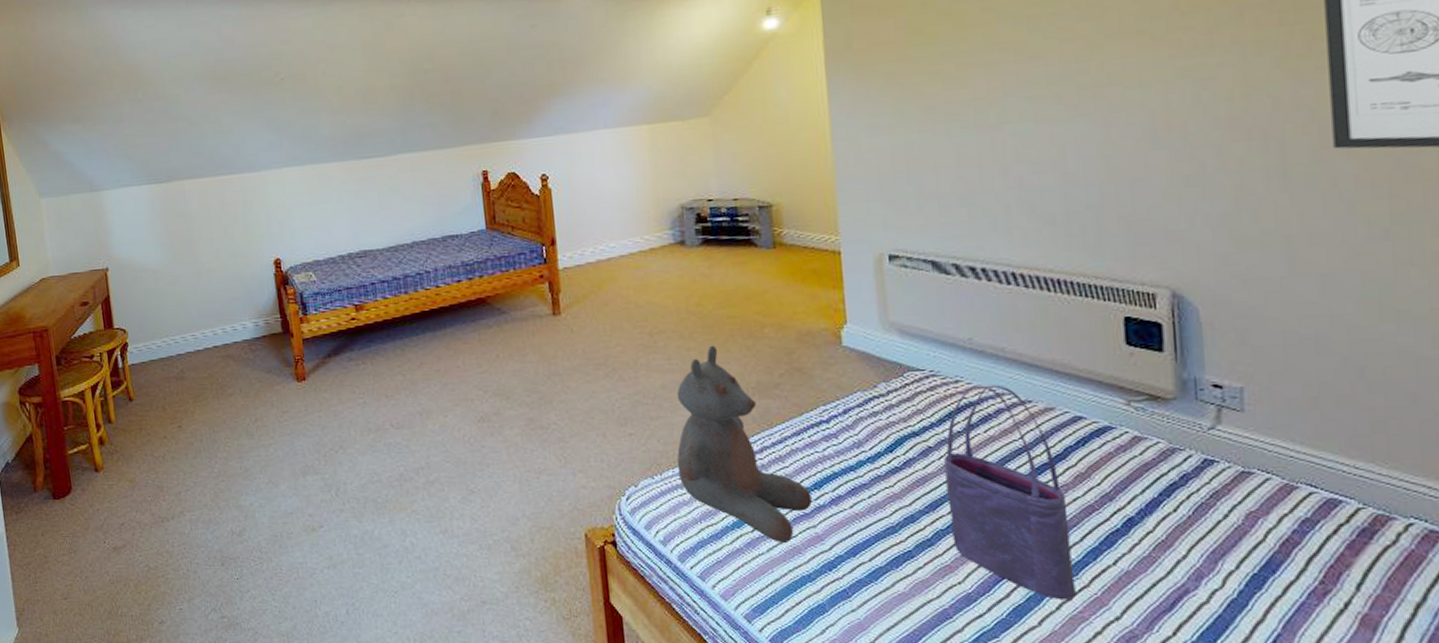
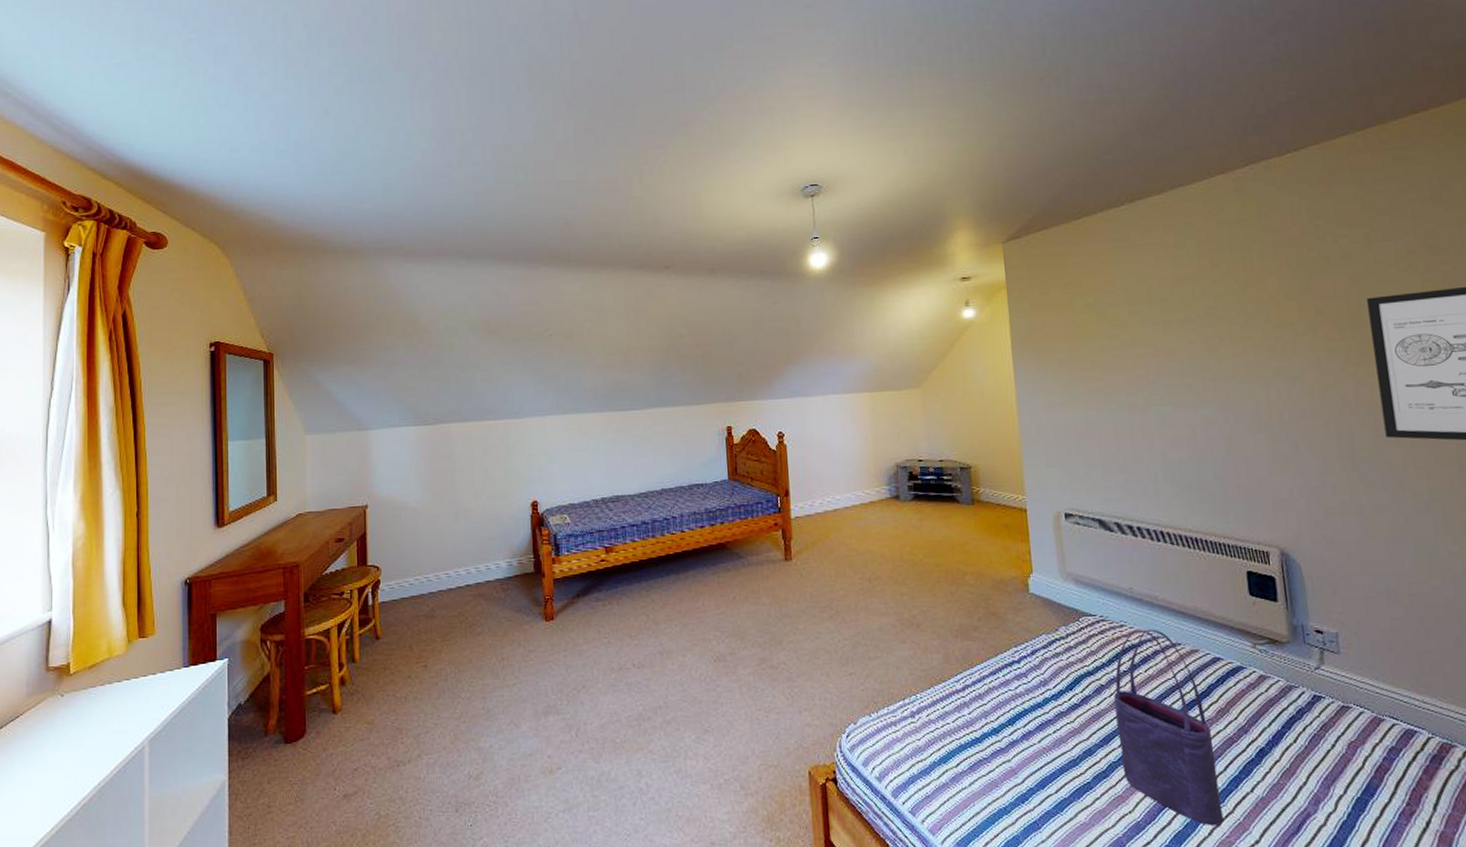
teddy bear: present [676,345,812,543] -> none [891,590,1007,777]

